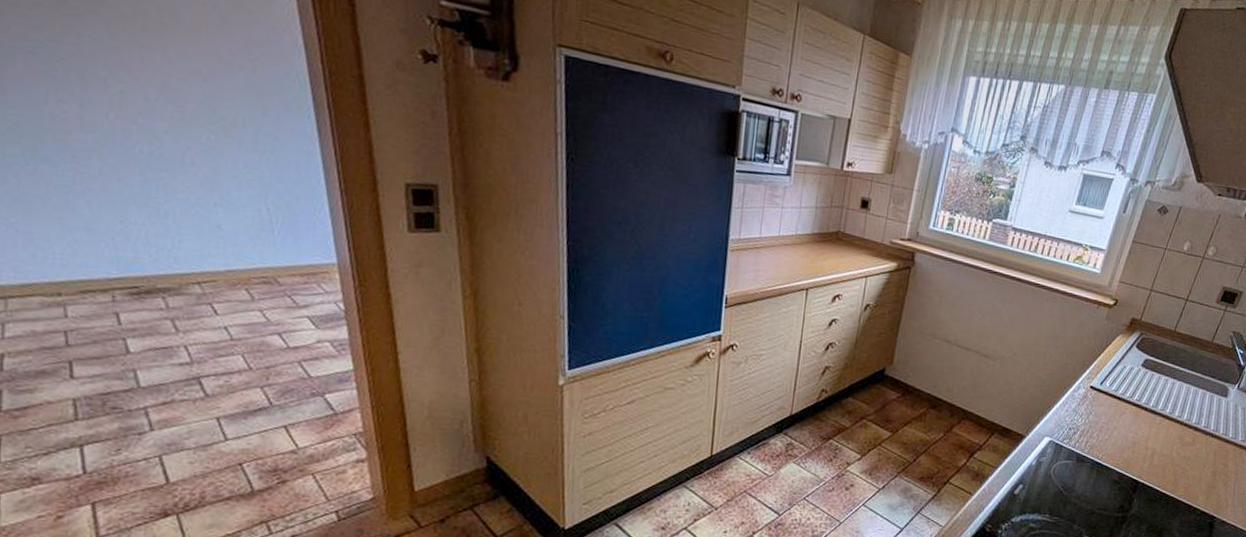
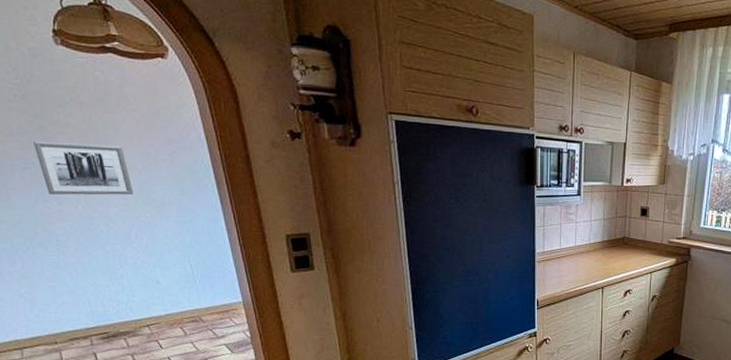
wall art: none [48,17,194,107] -> present [33,141,134,195]

